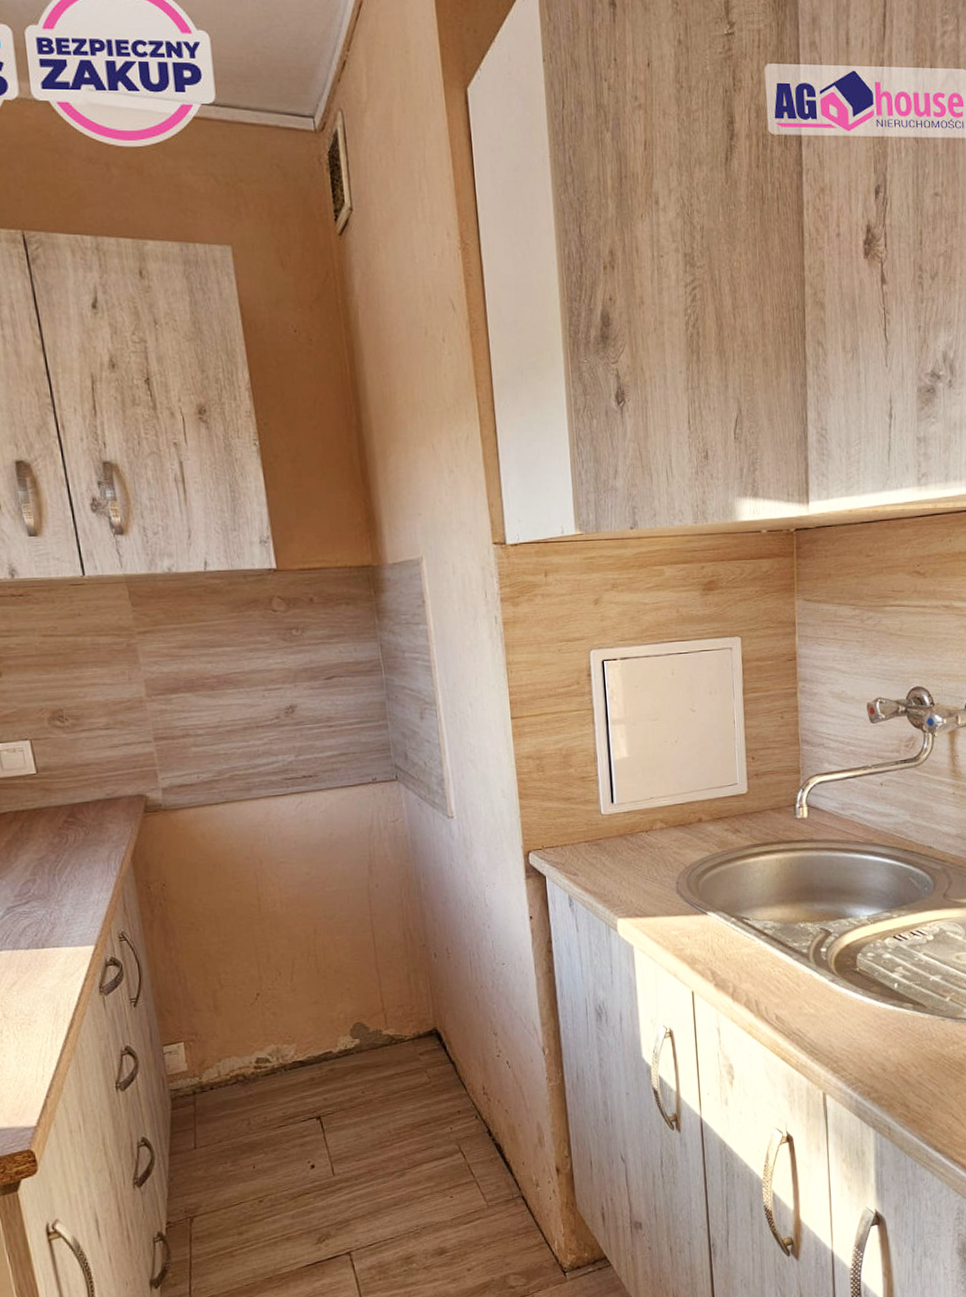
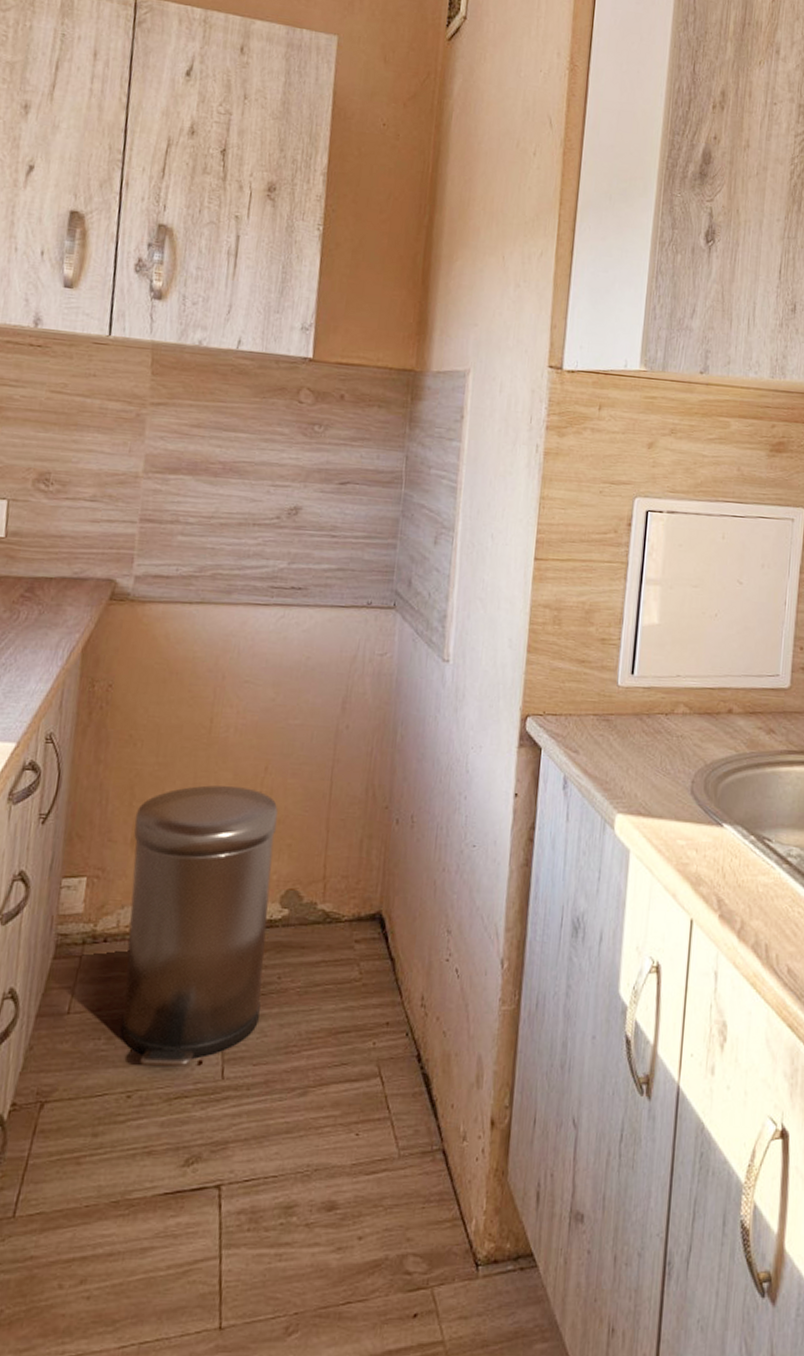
pedal bin: none [212,949,353,1177] -> present [121,785,278,1067]

